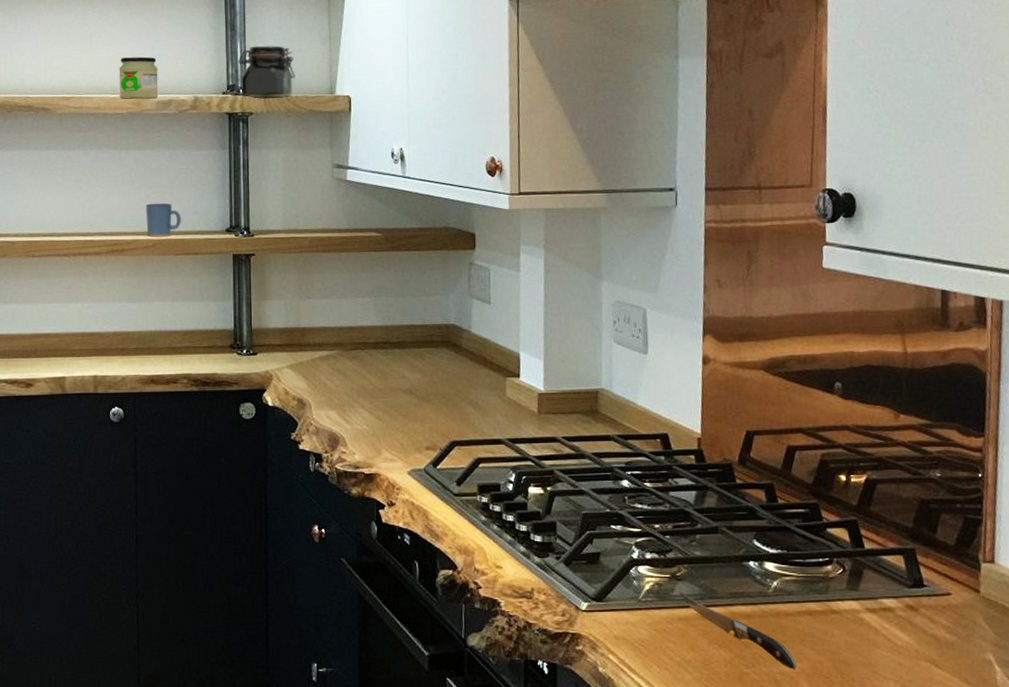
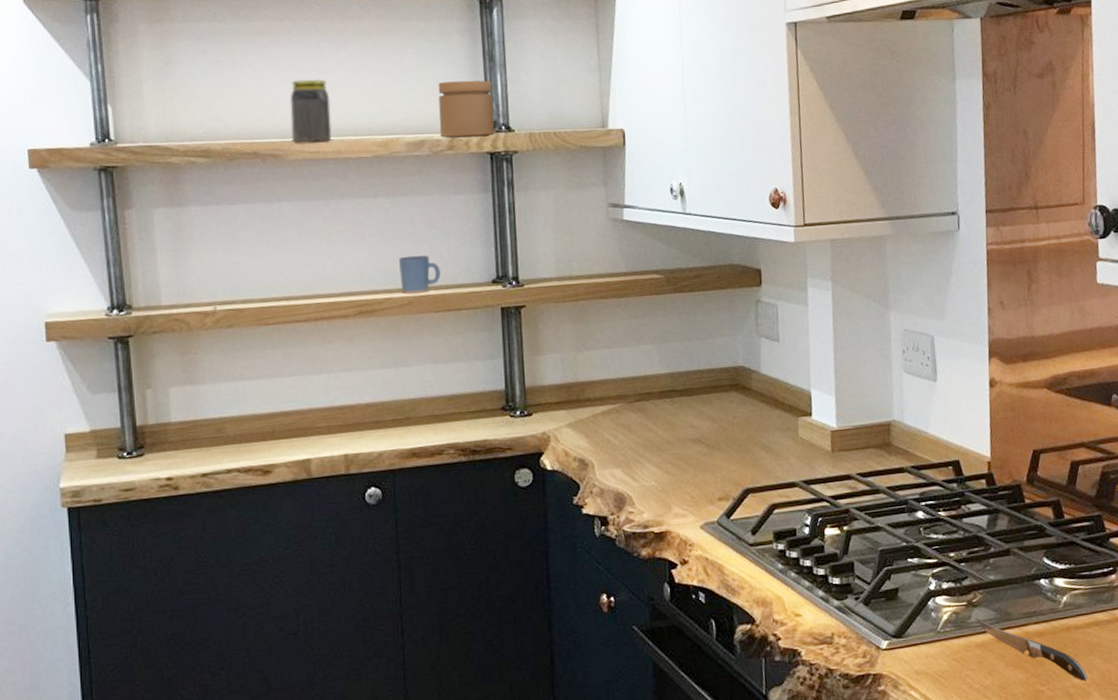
jar: none [60,43,93,100] -> present [290,79,332,145]
jar: present [119,56,159,100] -> none [361,92,409,142]
jar: none [185,47,234,100] -> present [438,80,494,139]
jar: present [238,46,295,99] -> none [499,77,563,136]

